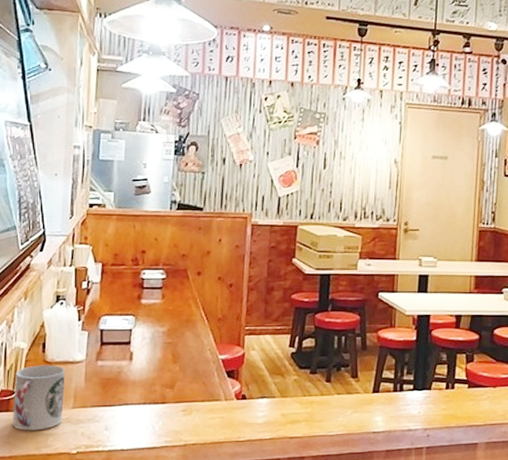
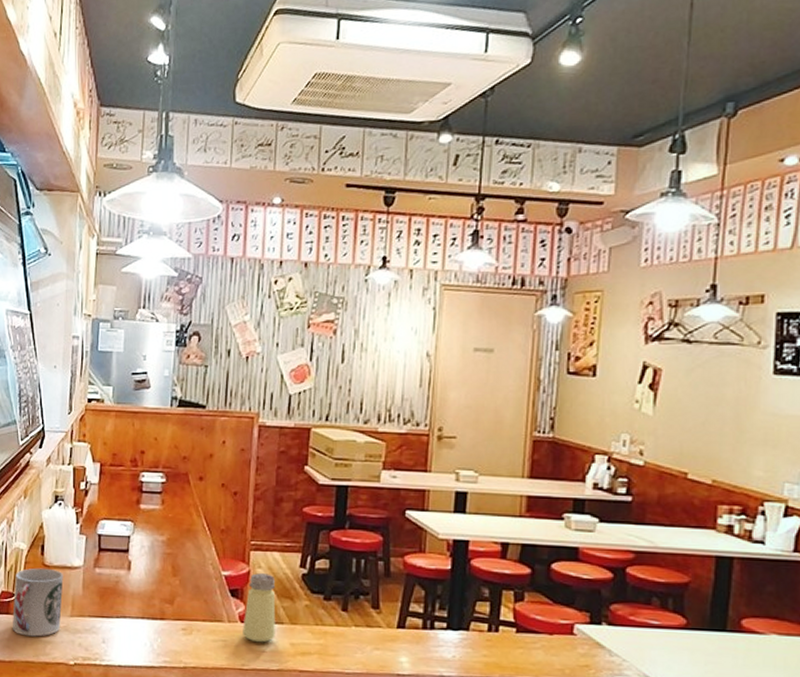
saltshaker: none [238,355,268,416] -> present [243,573,276,643]

